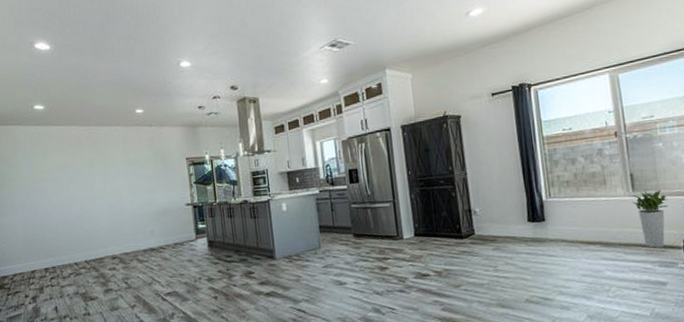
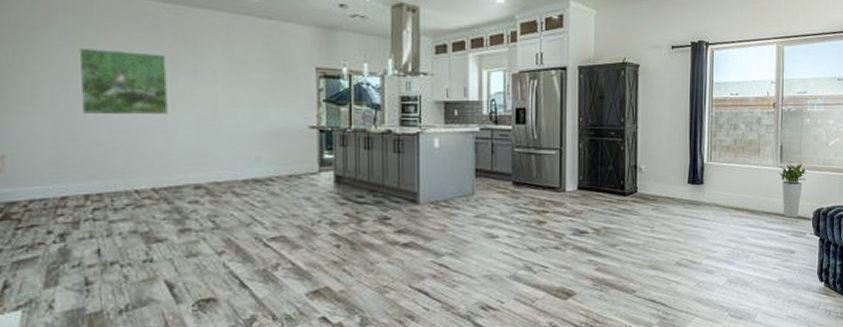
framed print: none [34,163,91,212] -> present [78,47,168,115]

